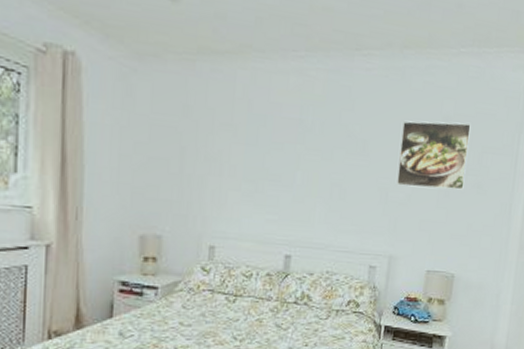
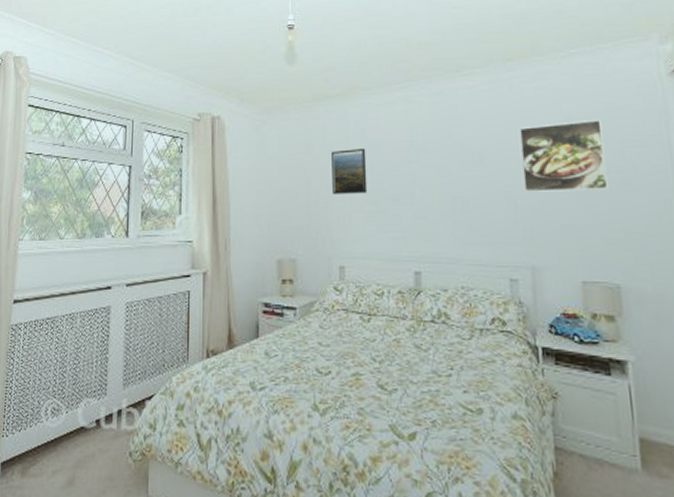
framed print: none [210,118,252,171] -> present [331,147,368,194]

